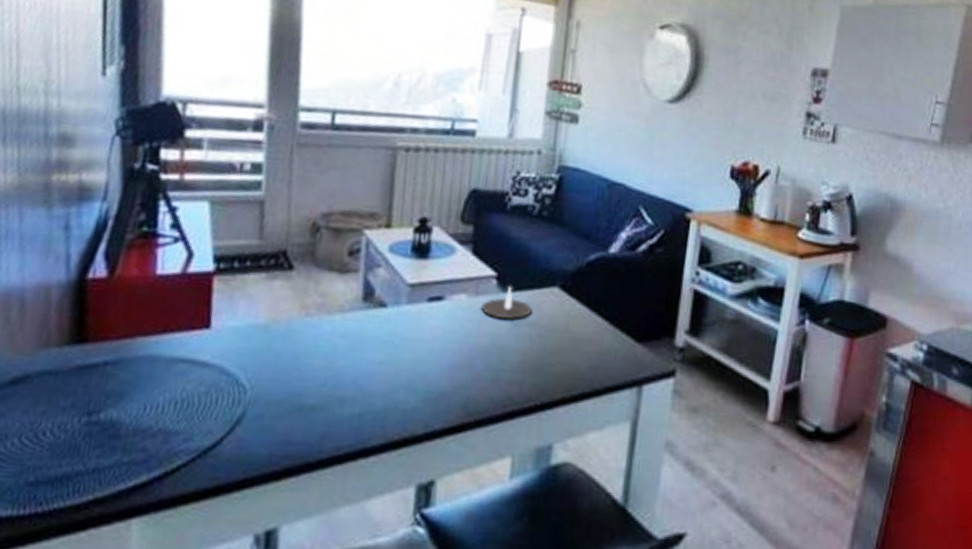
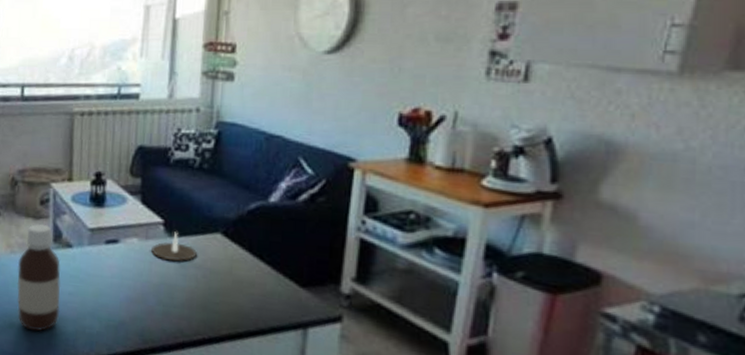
bottle: none [310,278,371,412] -> present [17,223,61,331]

